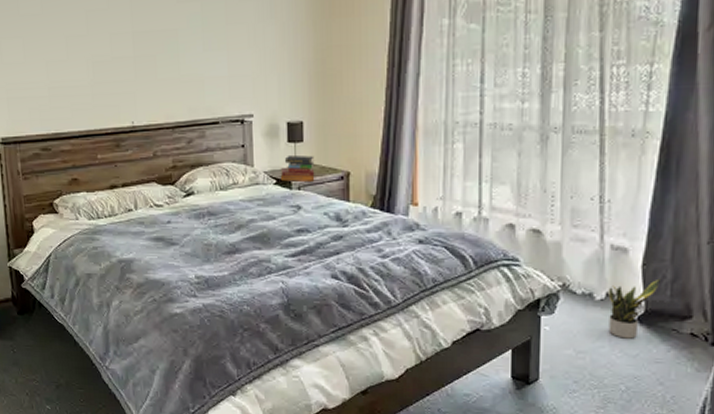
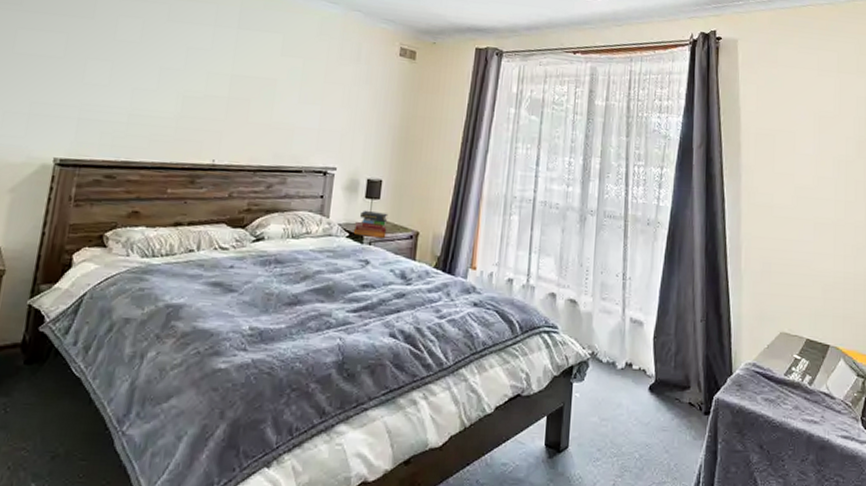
potted plant: present [608,278,660,339] -> none [627,350,667,407]

